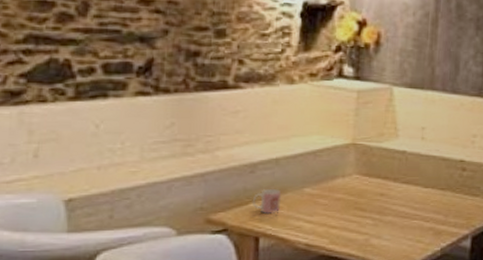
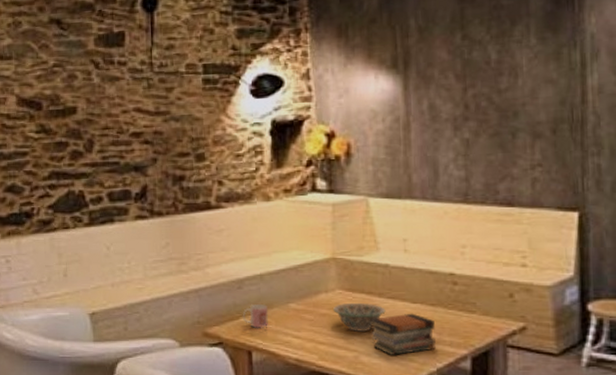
decorative bowl: none [349,187,399,215] -> present [333,302,386,332]
book stack: none [382,197,443,237] -> present [369,313,437,355]

